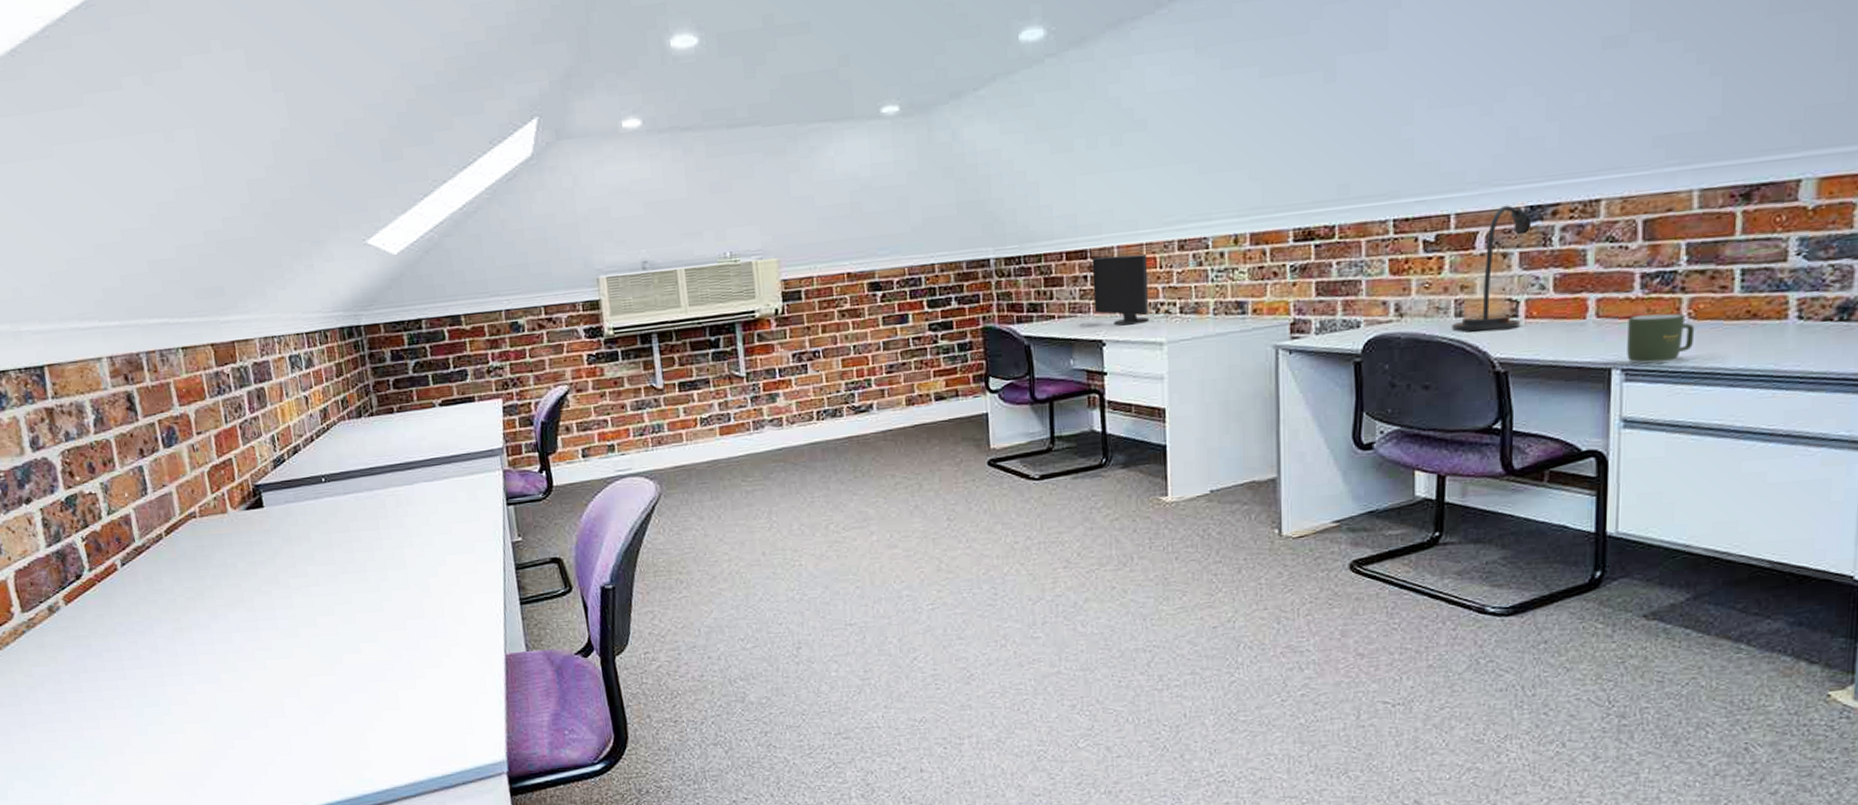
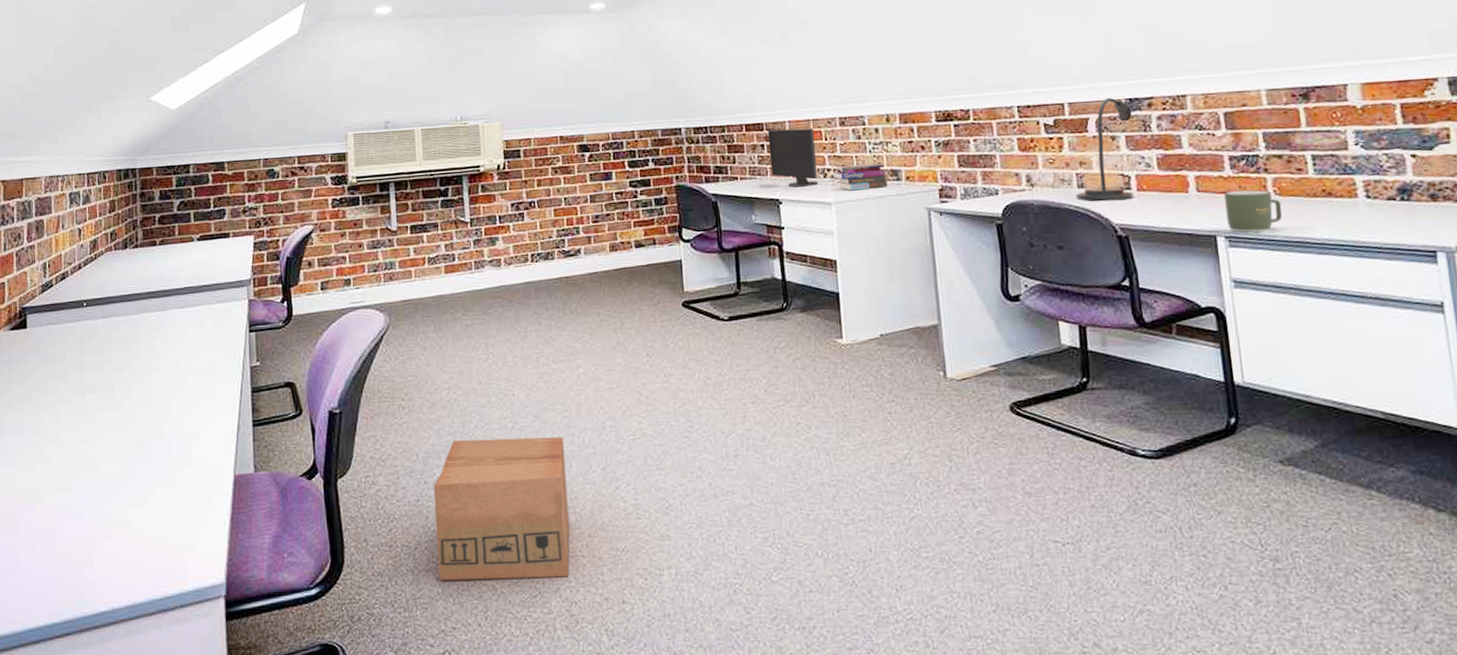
cardboard box: none [717,607,865,754] -> present [433,437,570,581]
books: none [1166,293,1230,328] -> present [832,162,888,191]

